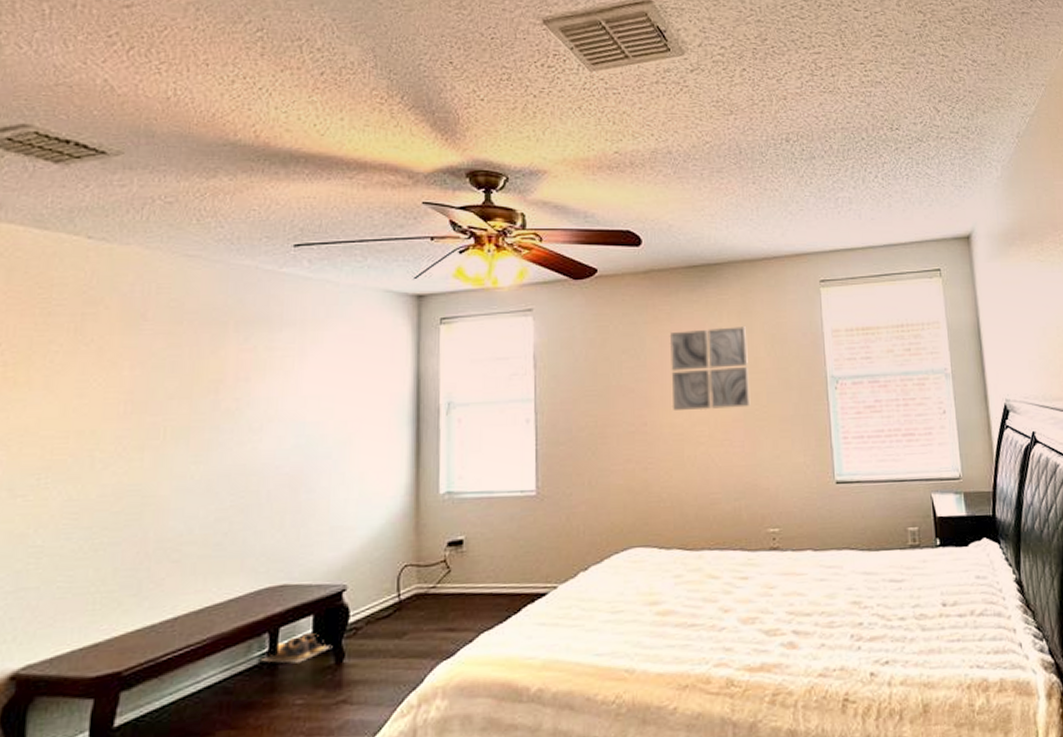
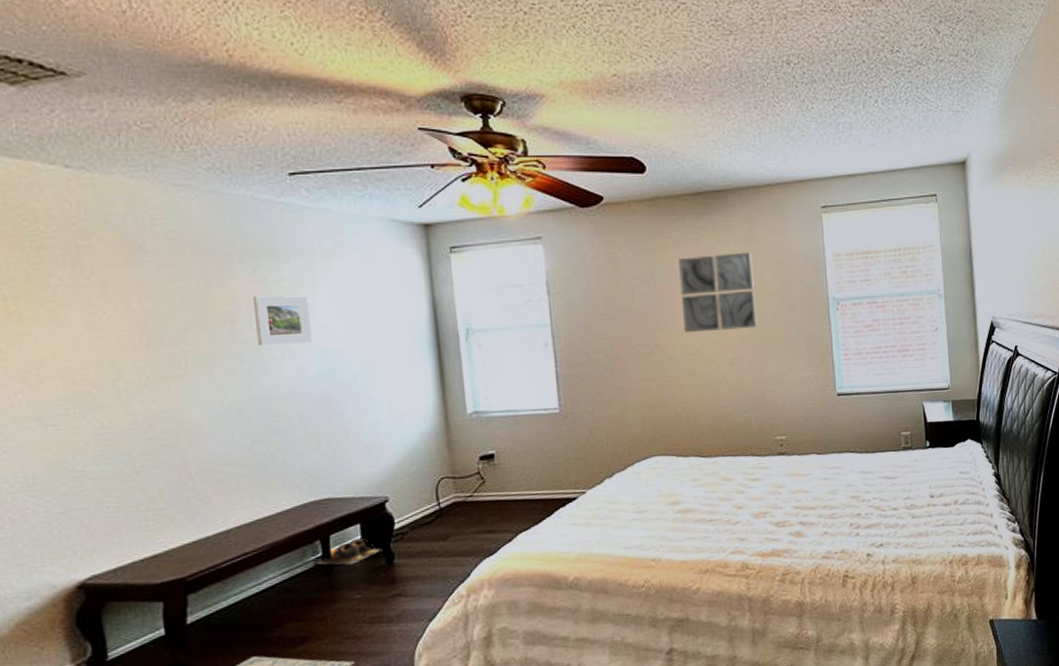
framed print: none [239,365,294,417] -> present [253,295,312,347]

